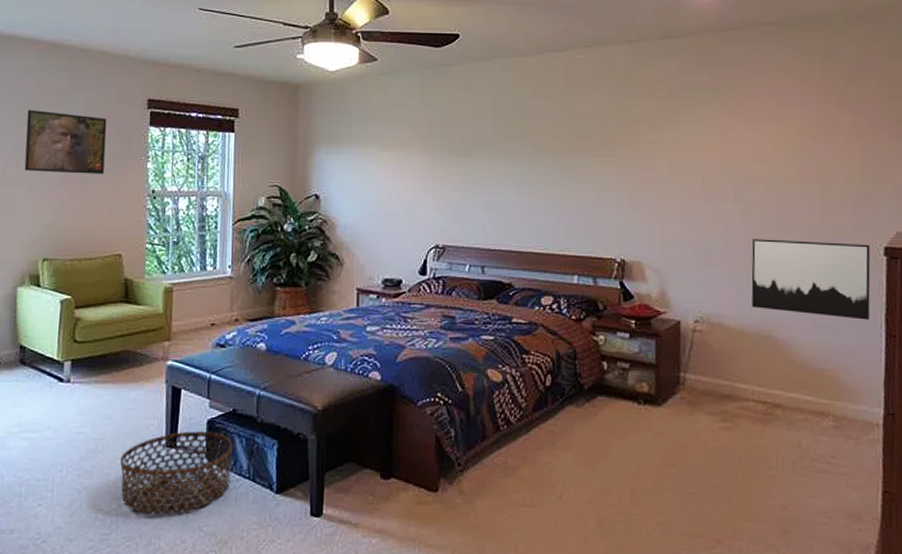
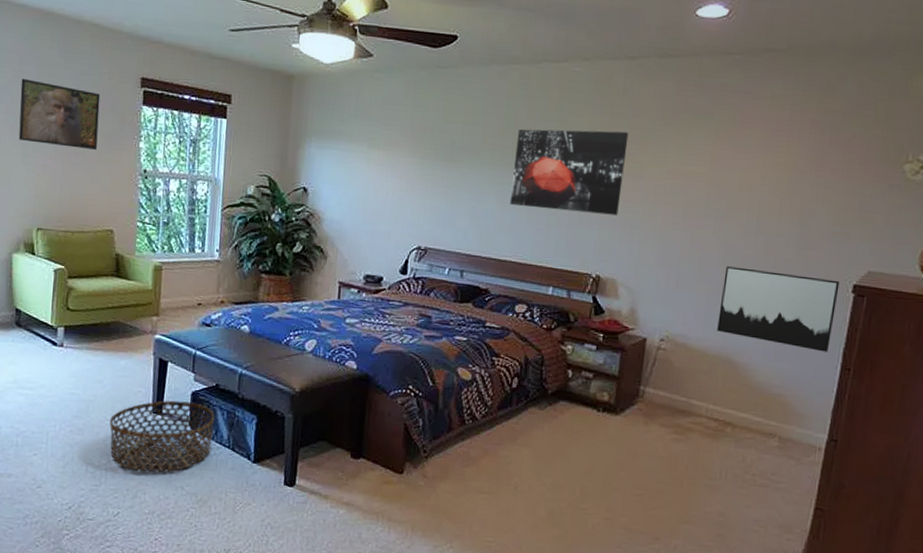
wall art: none [525,112,638,197] -> present [509,129,629,216]

